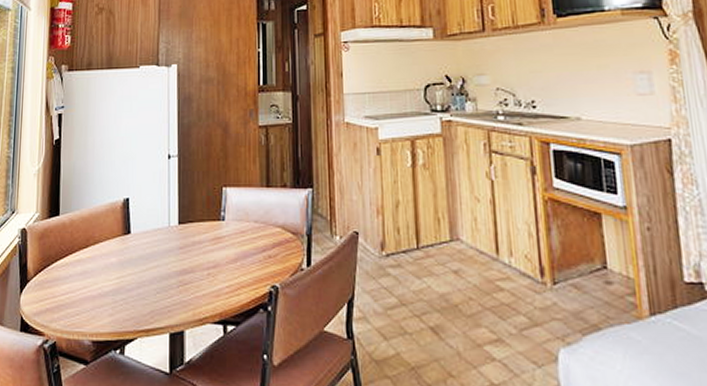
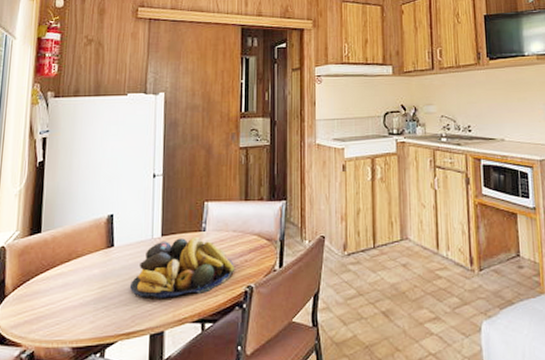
fruit bowl: none [148,226,257,294] -> present [130,236,234,298]

